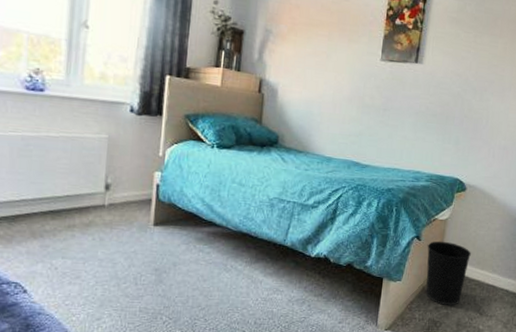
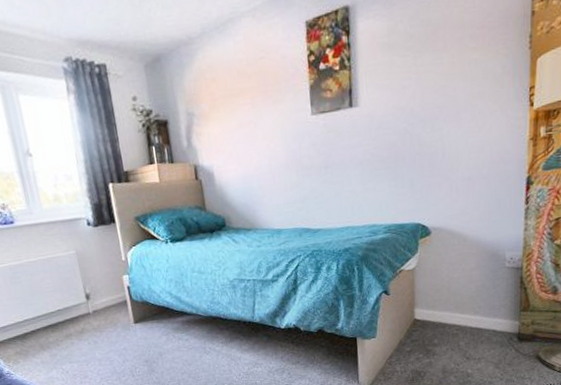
wastebasket: present [426,241,471,305] -> none [397,291,447,355]

